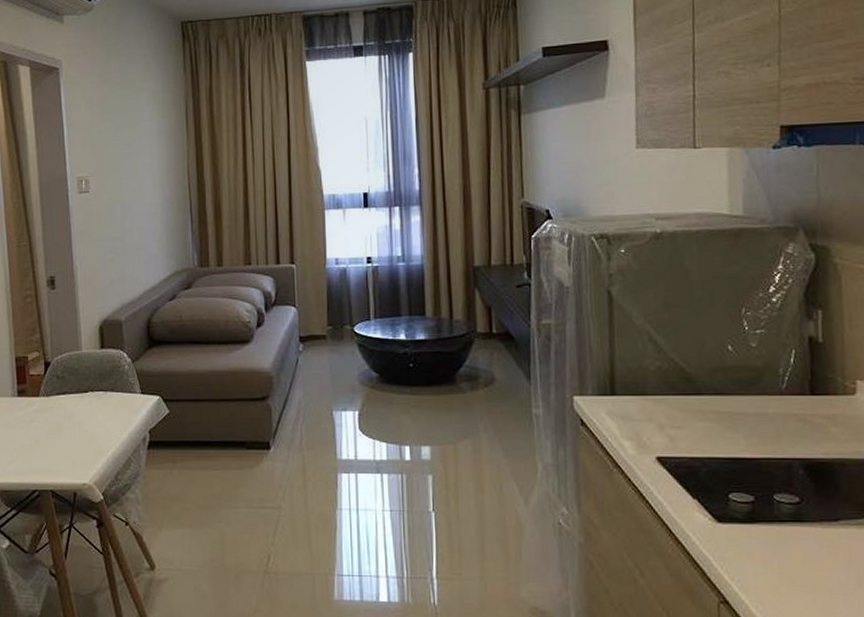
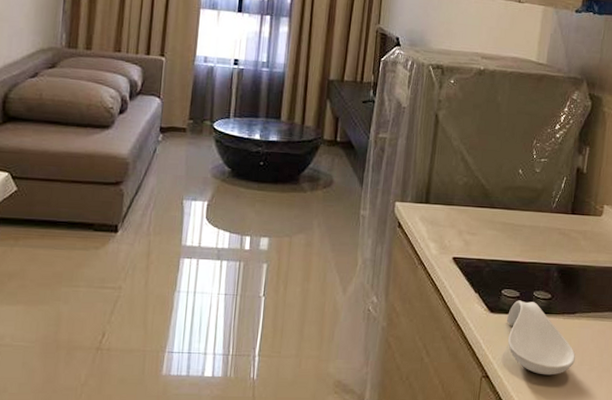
spoon rest: none [741,506,849,601] -> present [506,300,575,375]

